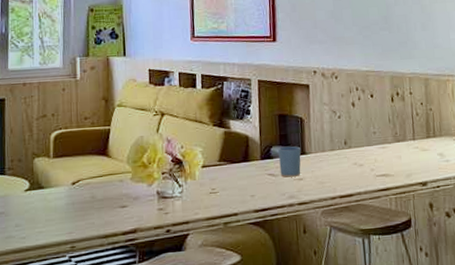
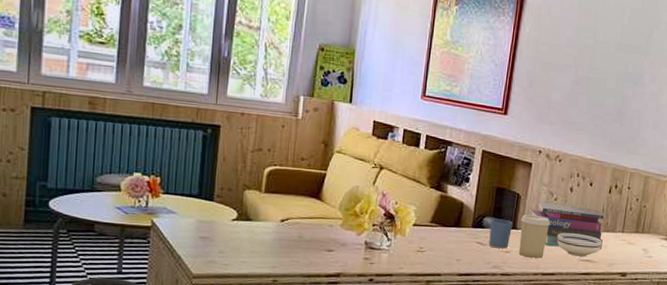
cup: none [308,136,339,182] -> present [518,214,551,258]
books: none [317,120,396,166] -> present [531,202,604,250]
bowl: none [348,148,396,173] -> present [556,232,603,257]

